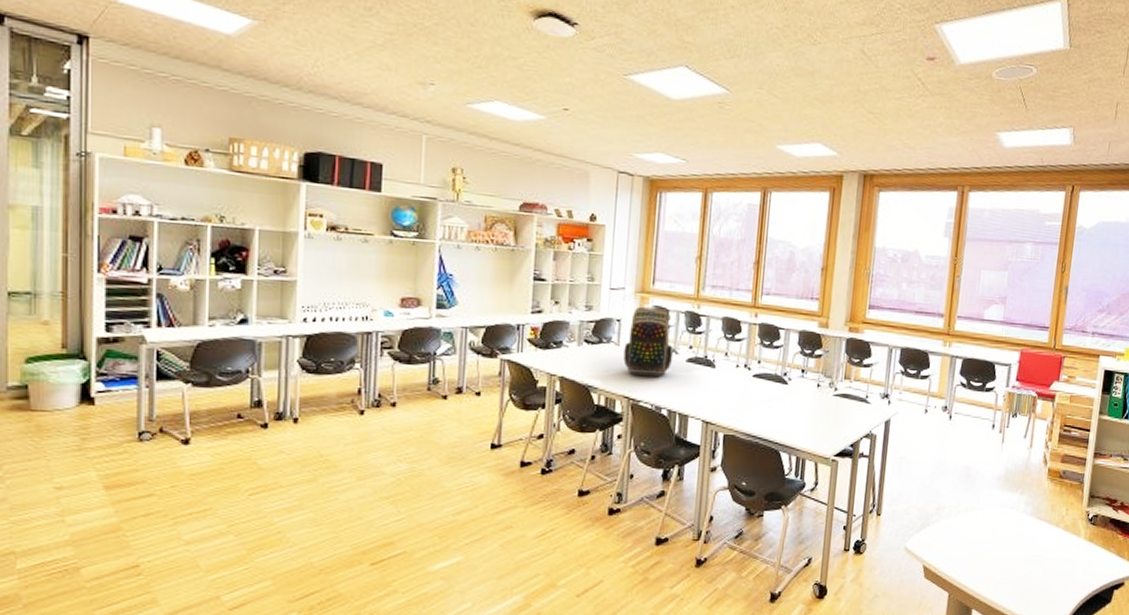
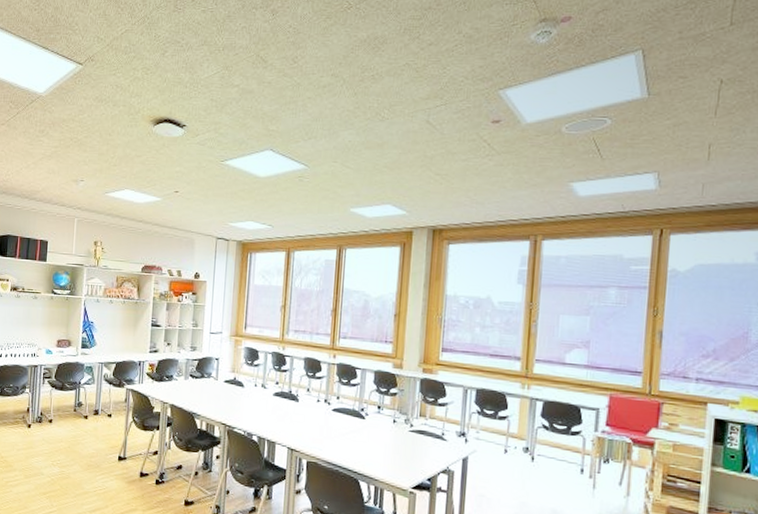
backpack: present [623,306,674,376] -> none [221,347,263,407]

